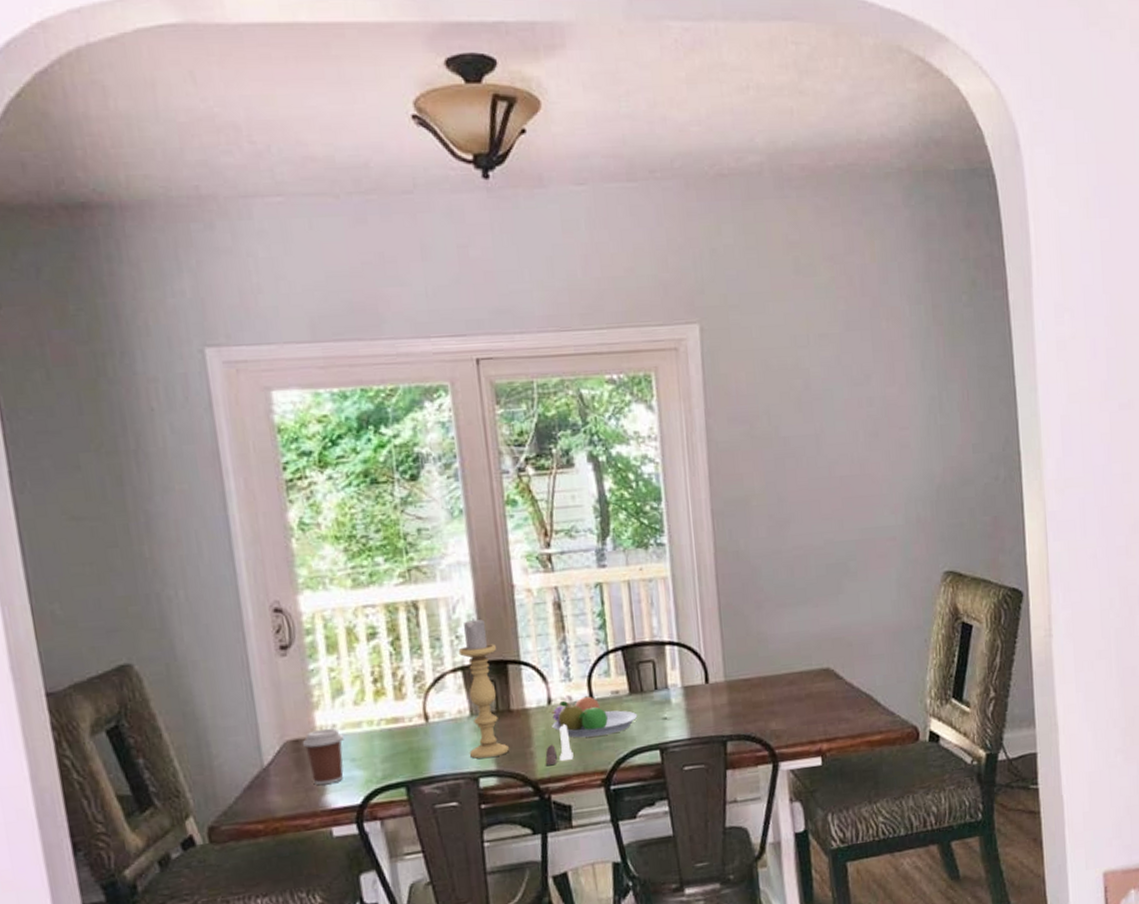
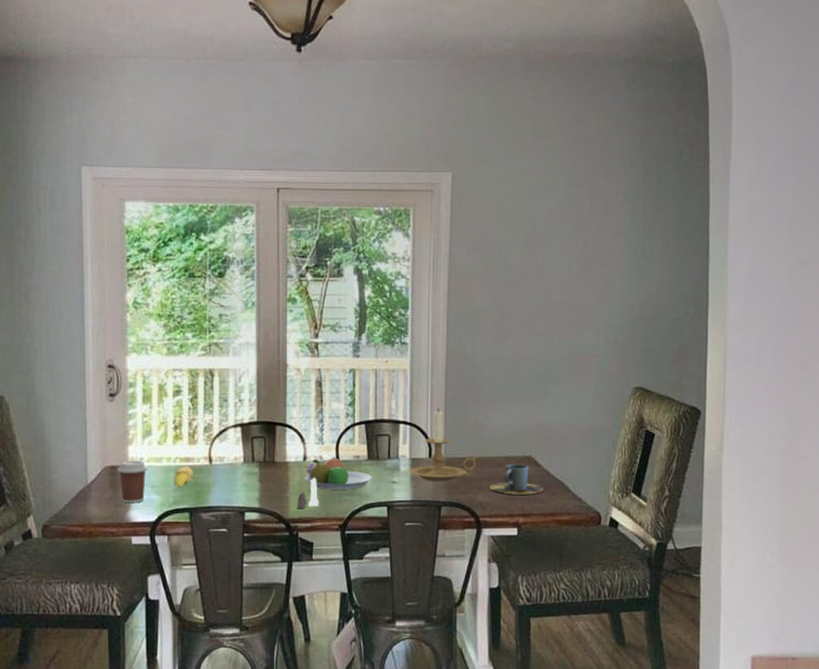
banana: none [379,729,406,757] -> present [173,466,193,487]
candle holder: present [458,617,509,759] -> none [240,387,270,497]
candle holder: none [683,621,765,712] -> present [410,408,477,482]
cup: none [782,679,849,717] -> present [489,465,544,495]

